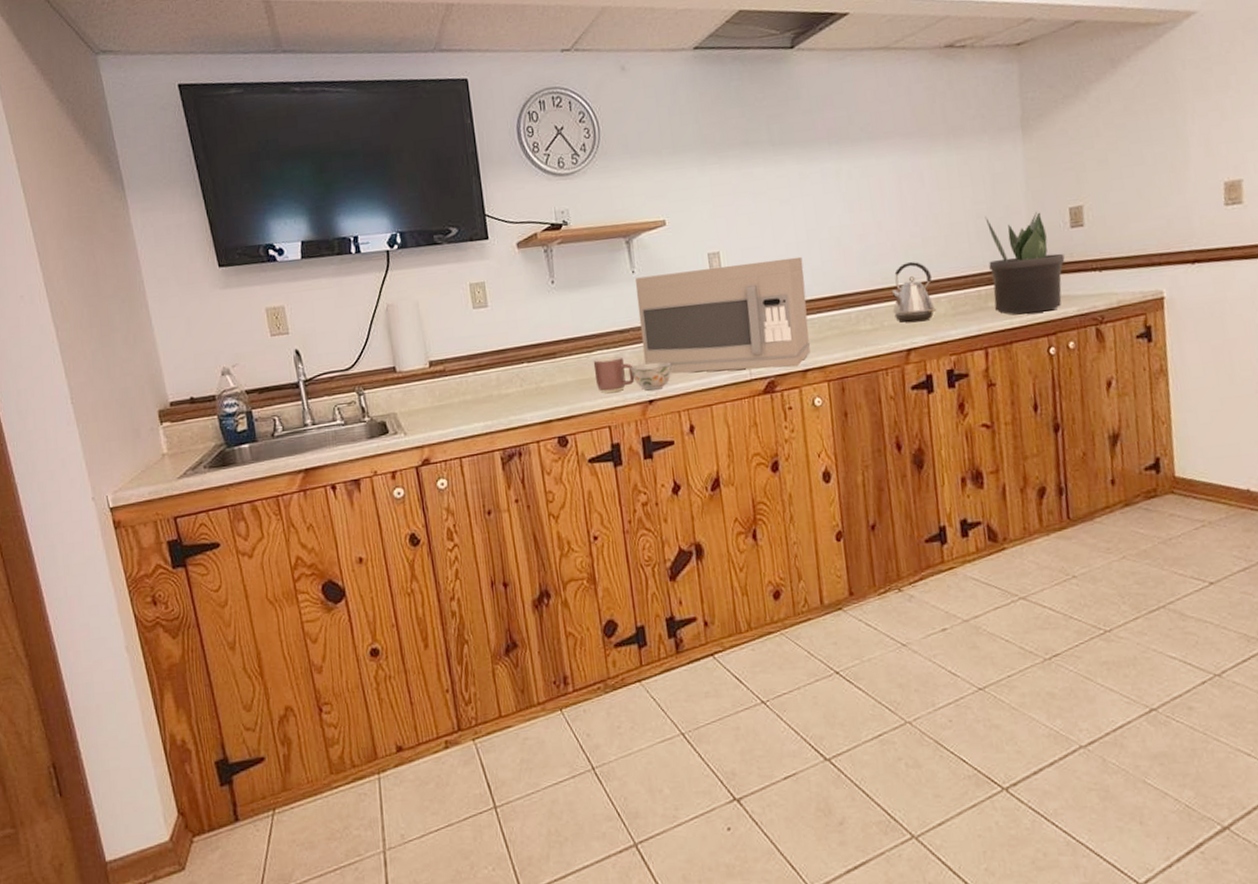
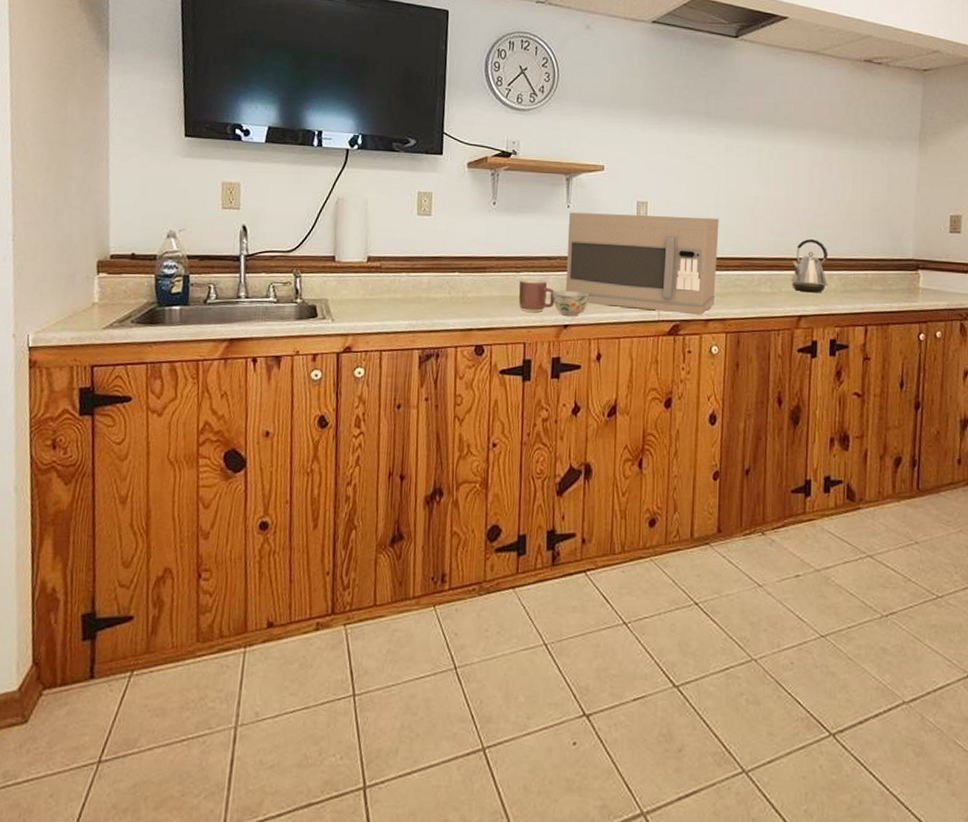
planter: present [985,211,1065,315] -> none [878,210,942,303]

